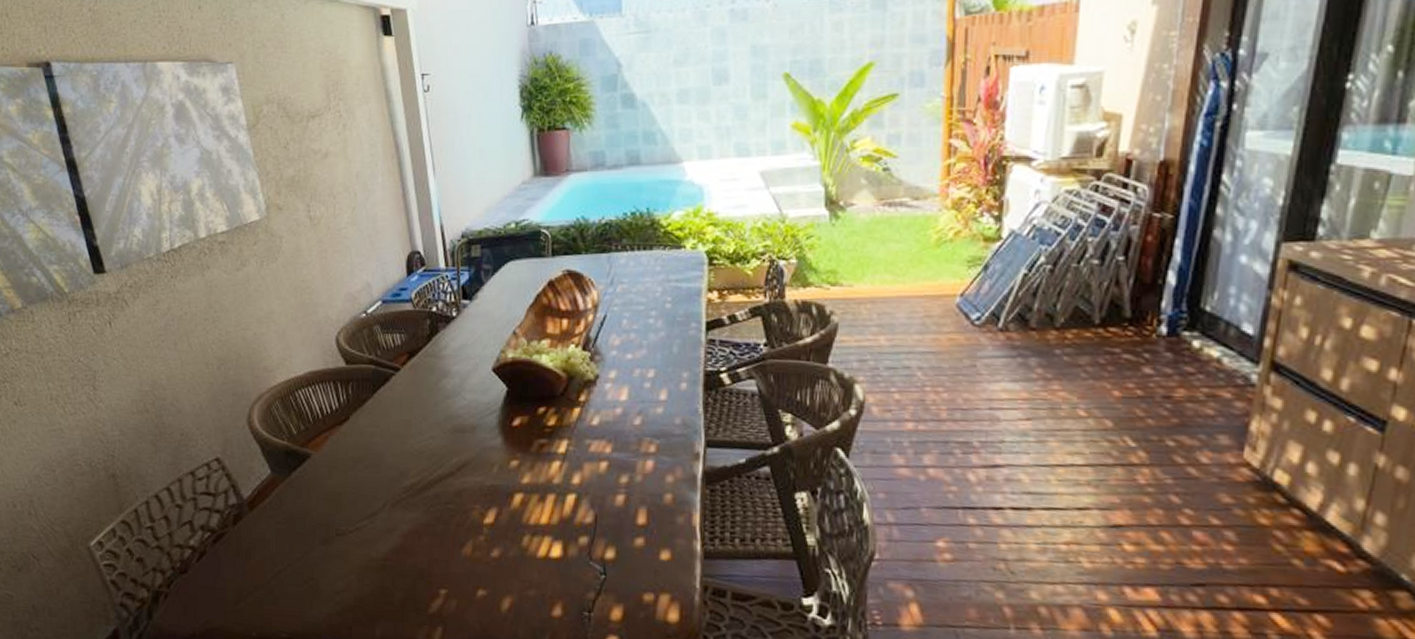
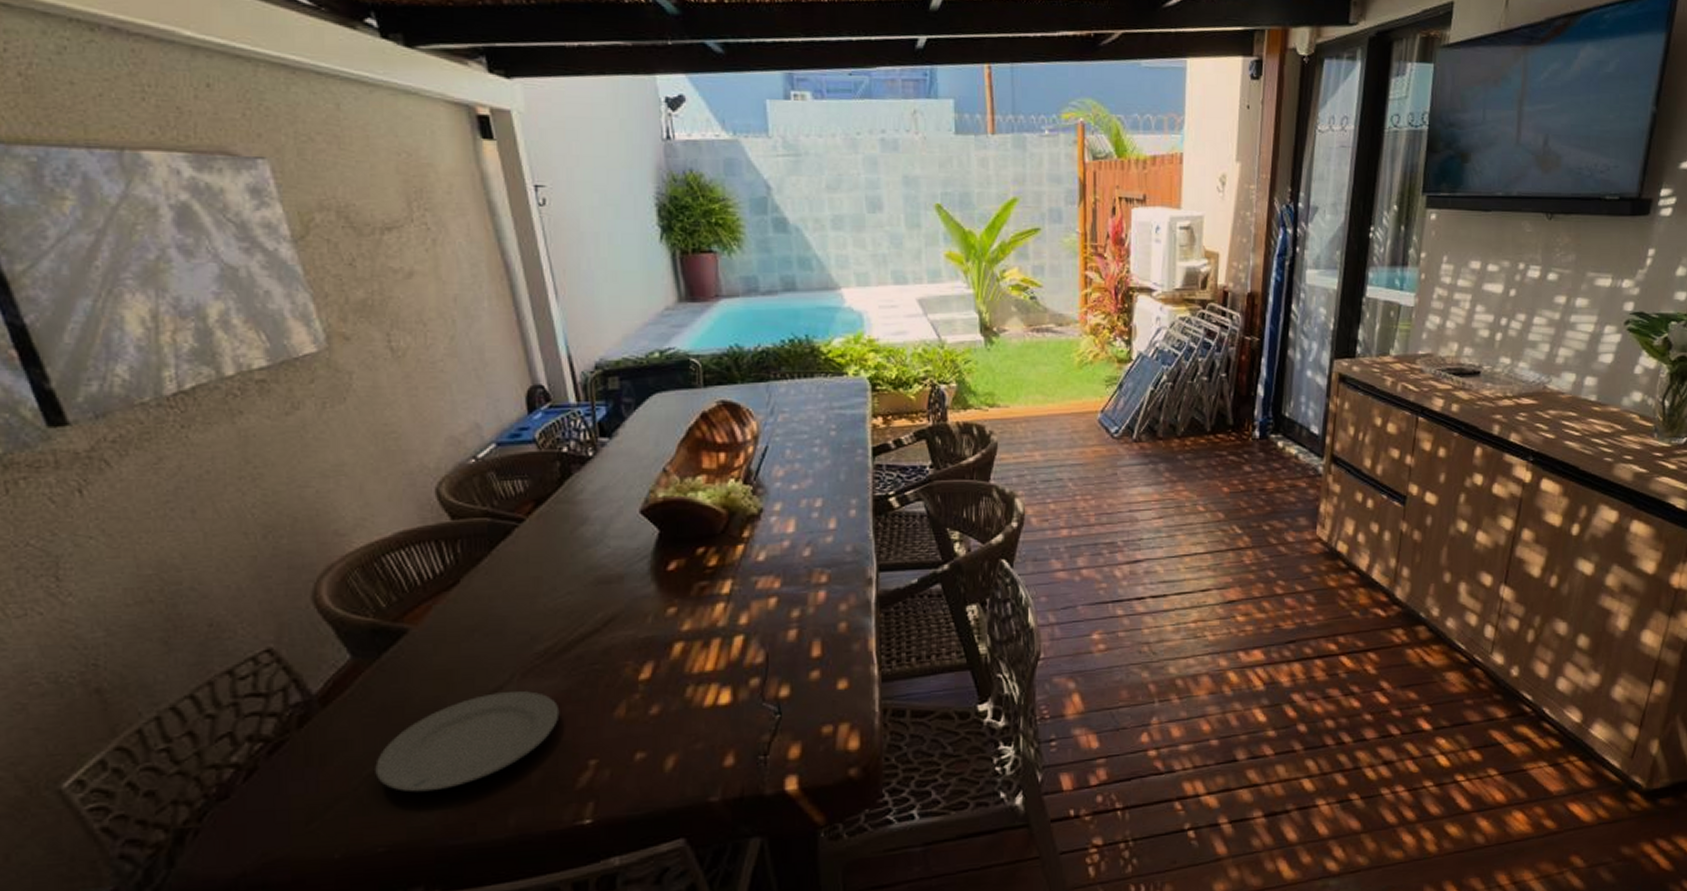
plate: none [283,517,419,594] -> present [375,690,560,793]

